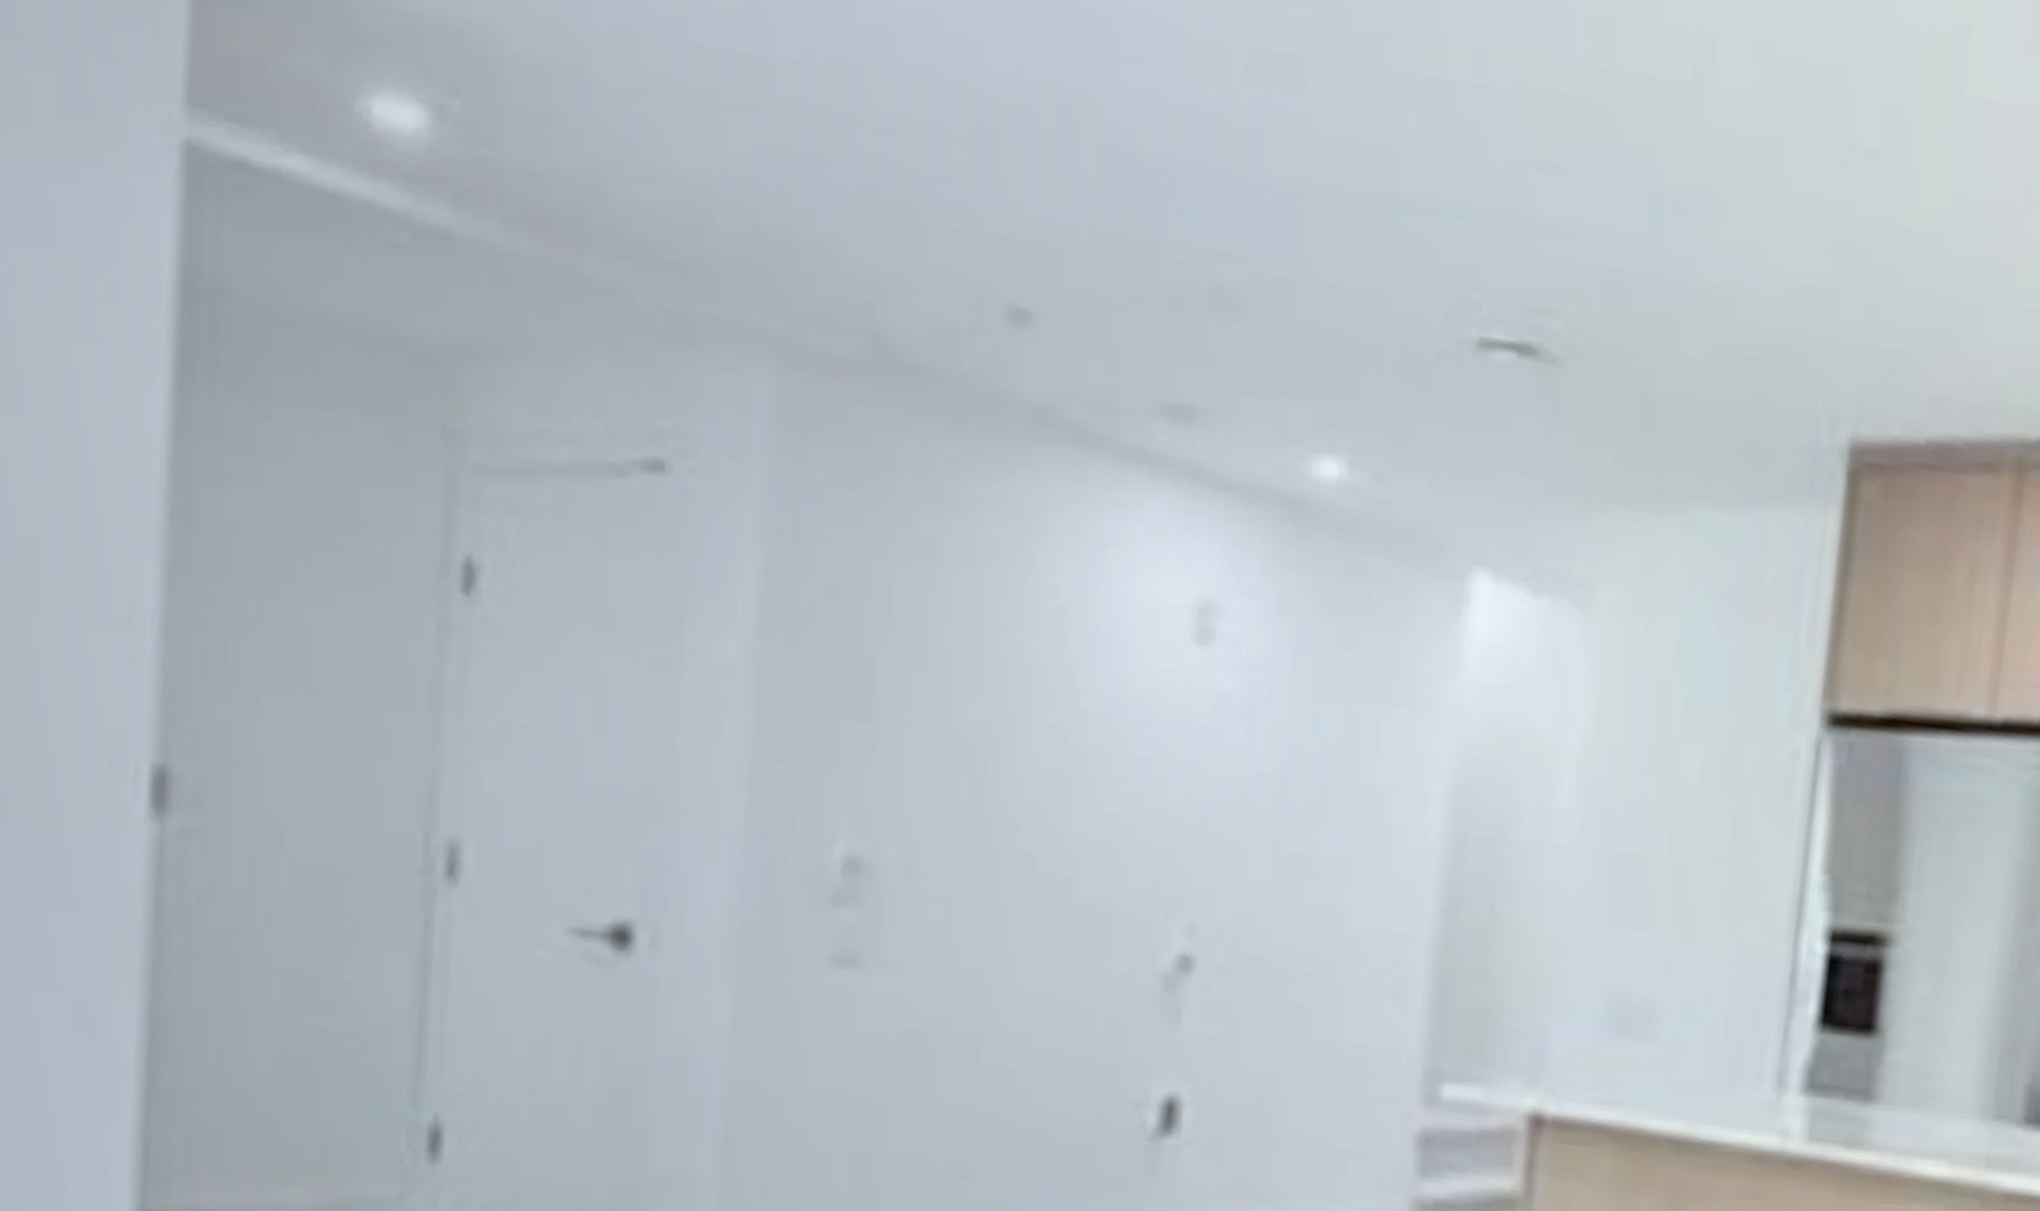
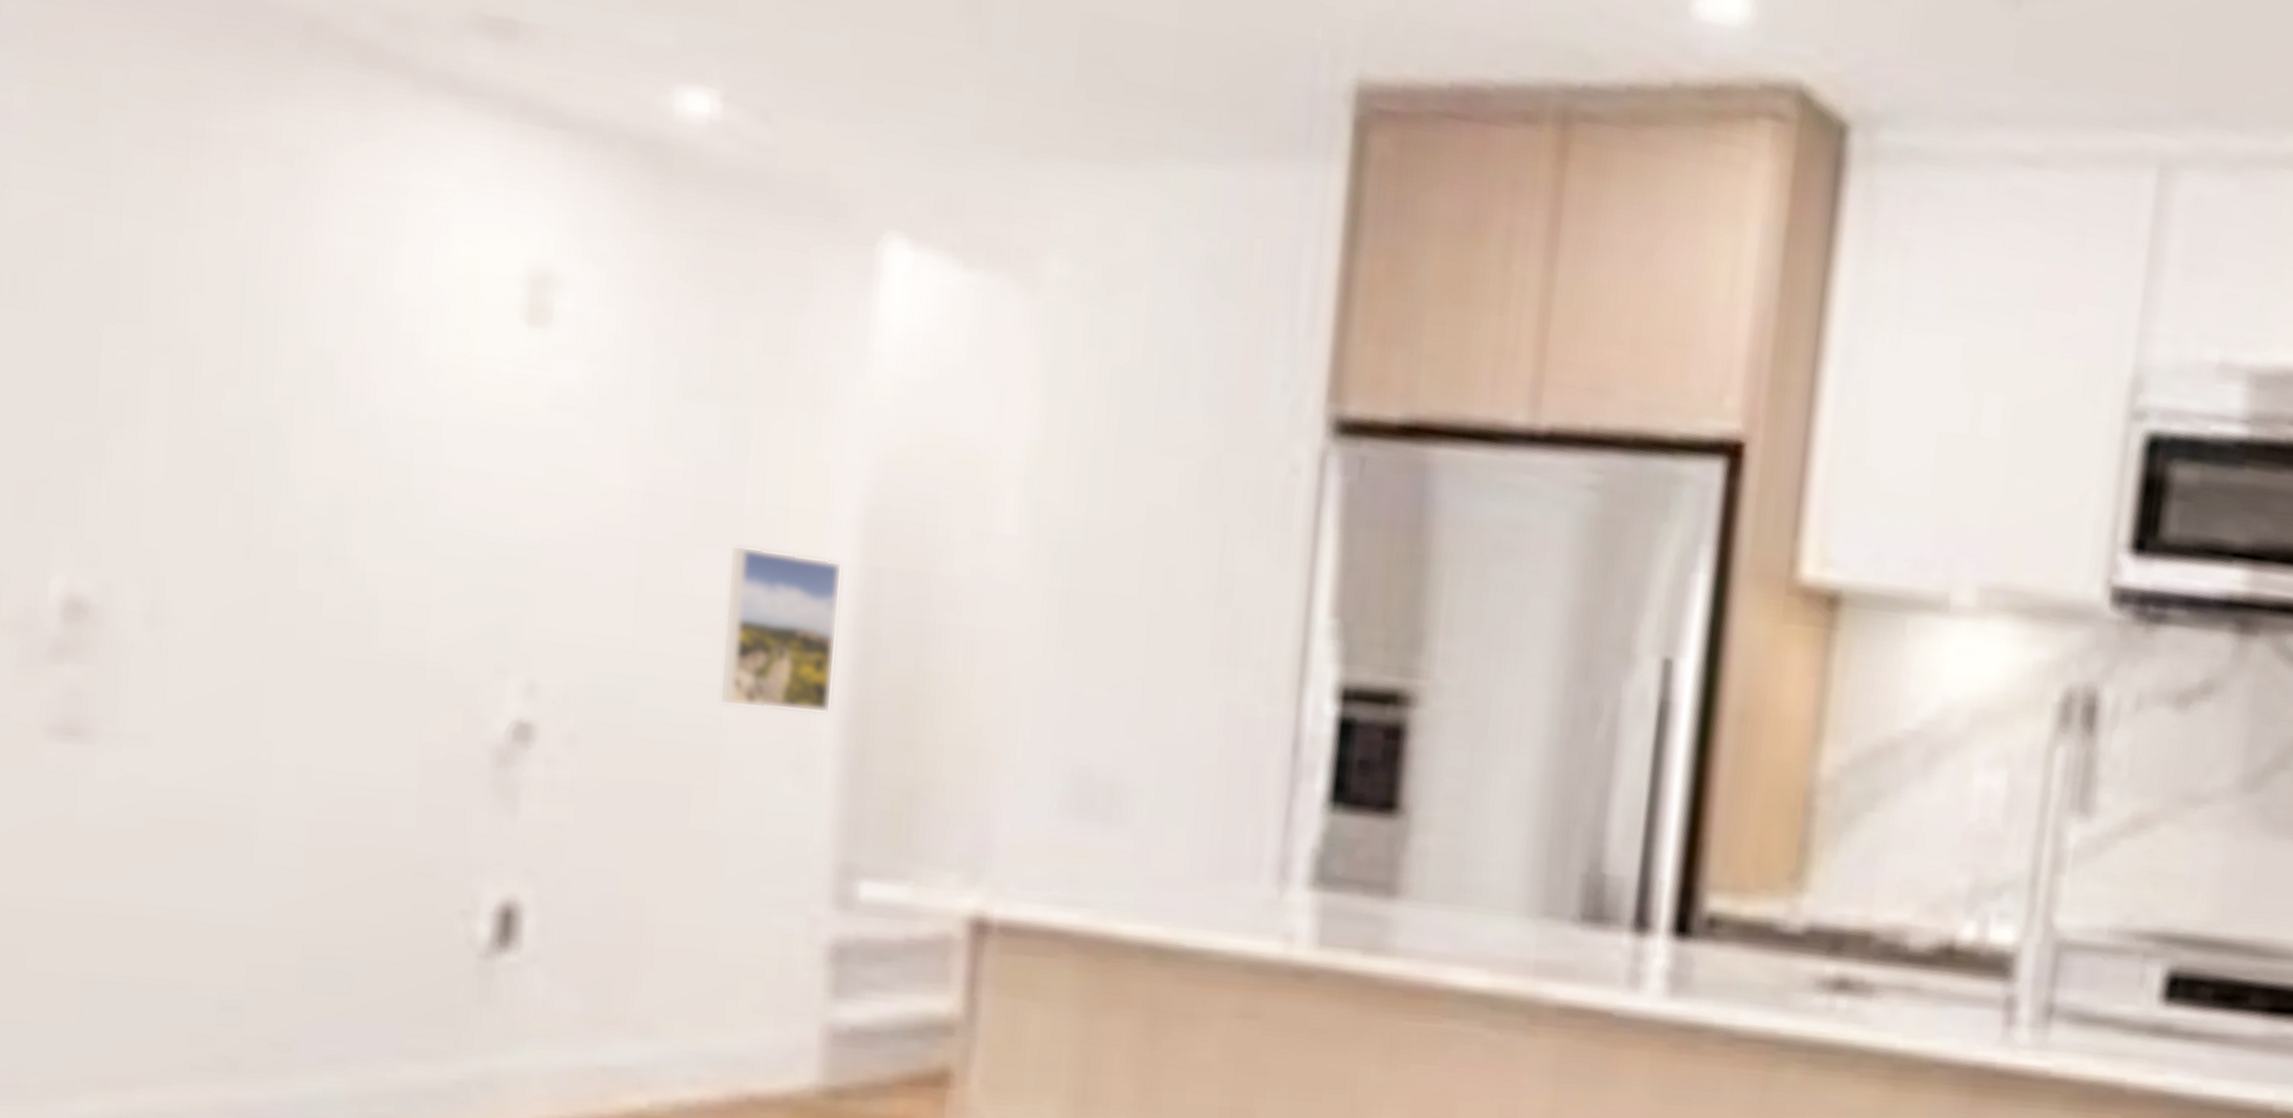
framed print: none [1338,816,1435,950] -> present [721,545,843,714]

